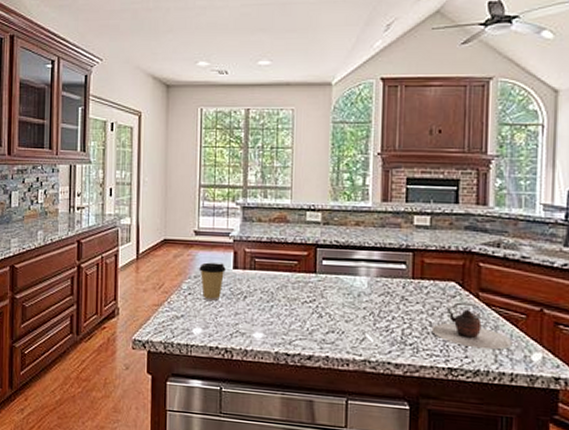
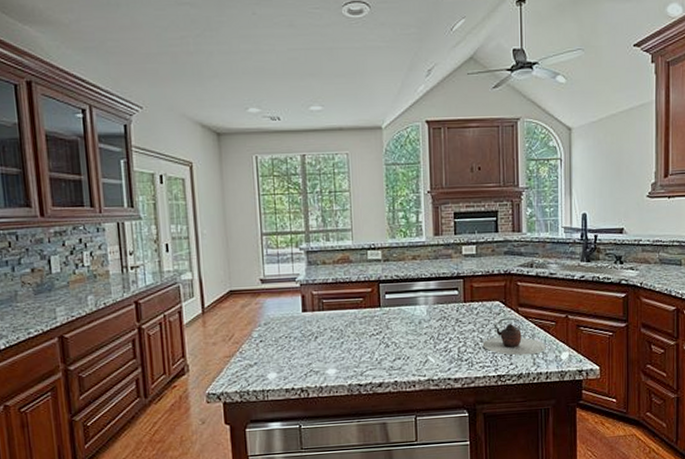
coffee cup: present [199,262,226,302] -> none [268,308,295,346]

